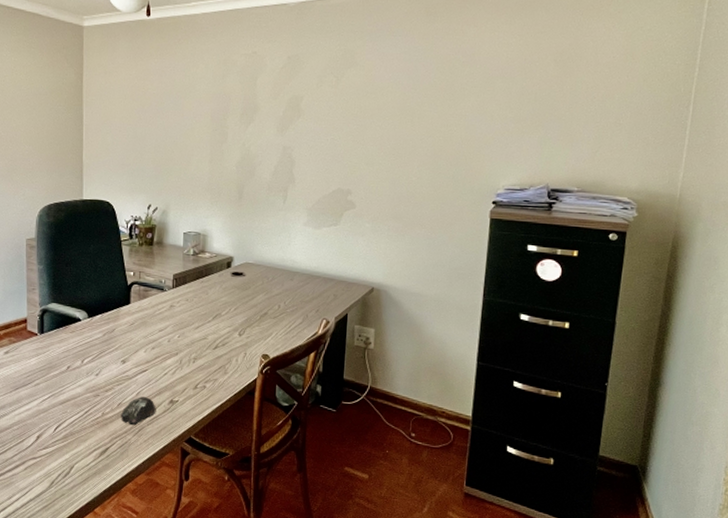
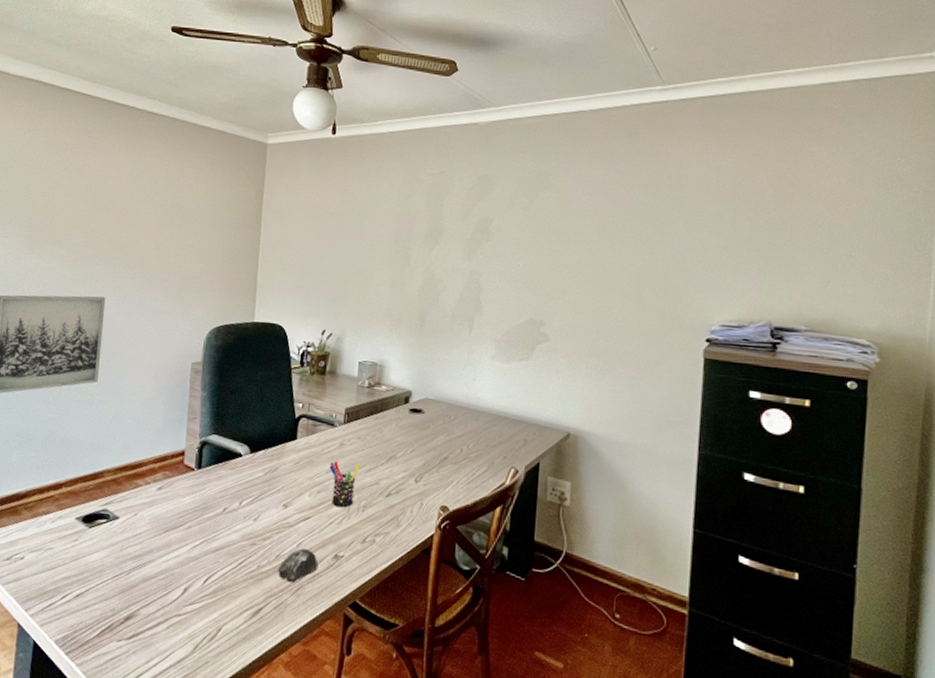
pen holder: none [161,321,189,361] -> present [329,461,360,508]

